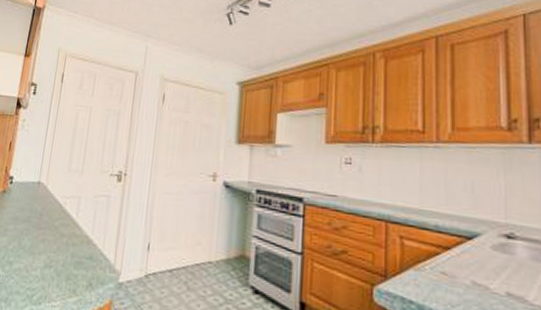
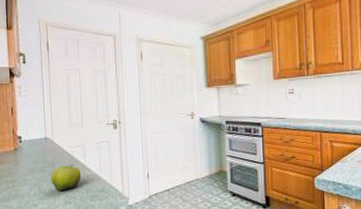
fruit: none [34,218,70,251] -> present [51,164,81,192]

